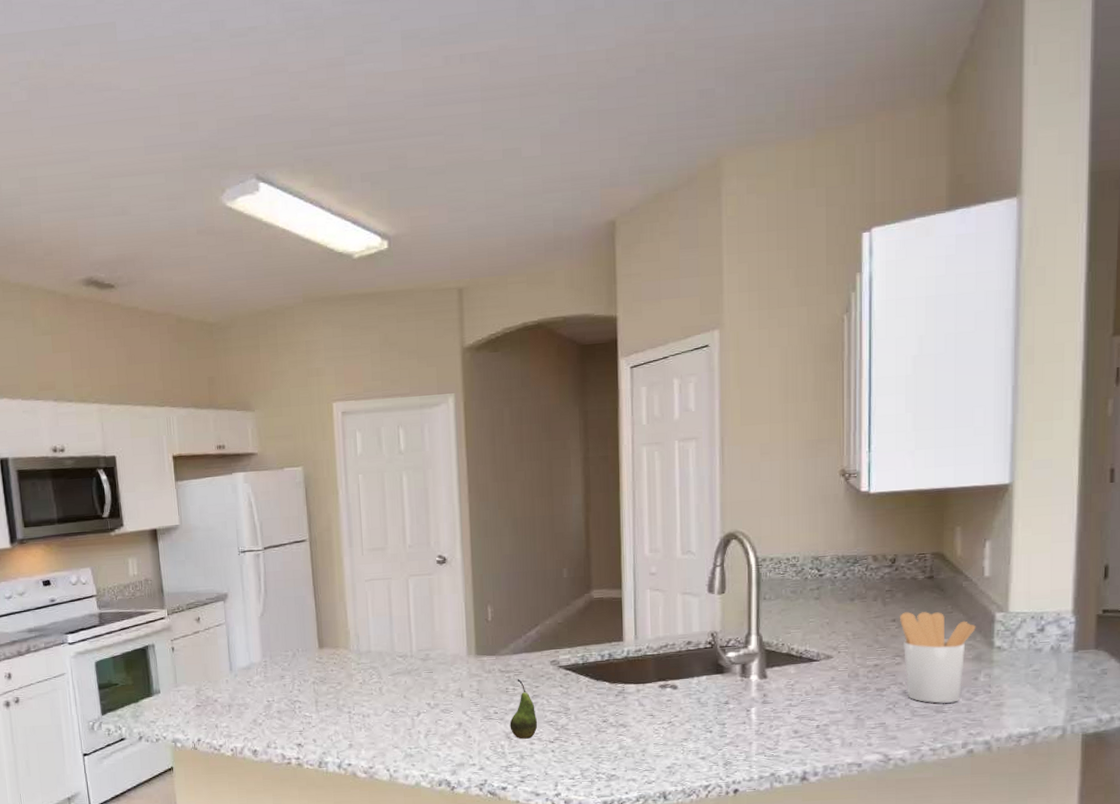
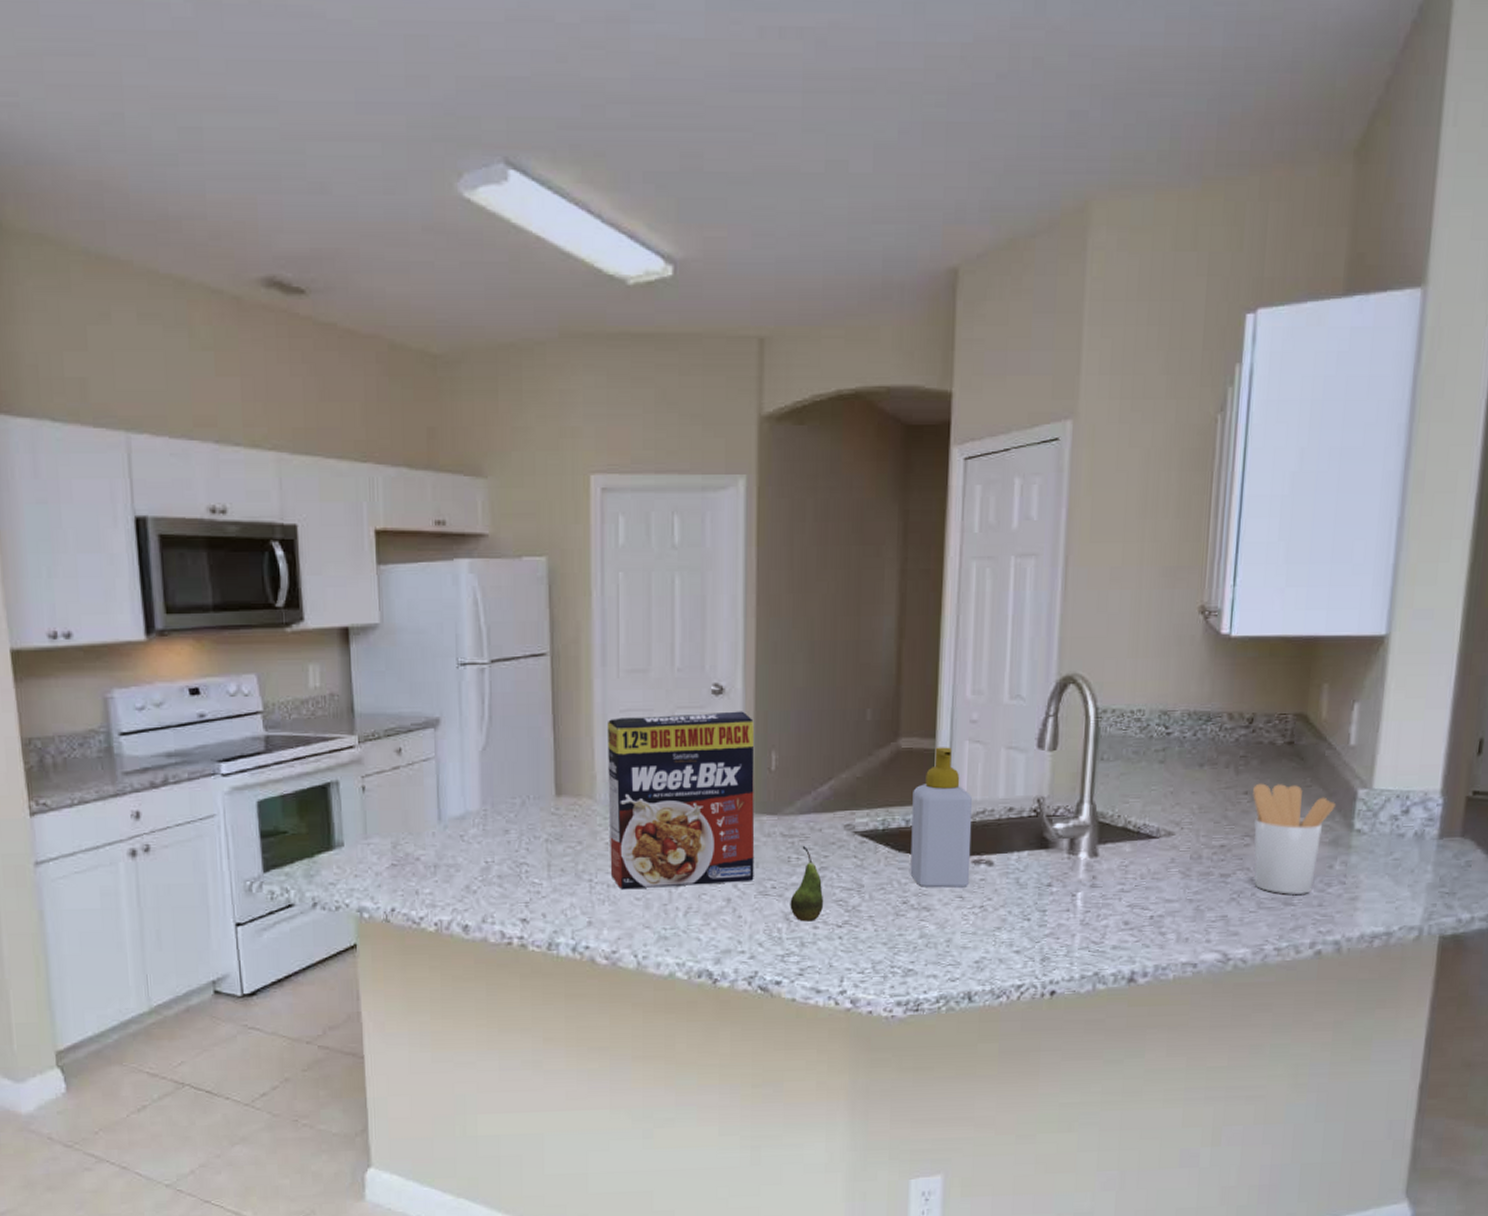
cereal box: none [355,575,480,719] -> present [607,711,755,890]
soap bottle: none [605,595,658,709] -> present [910,747,973,888]

